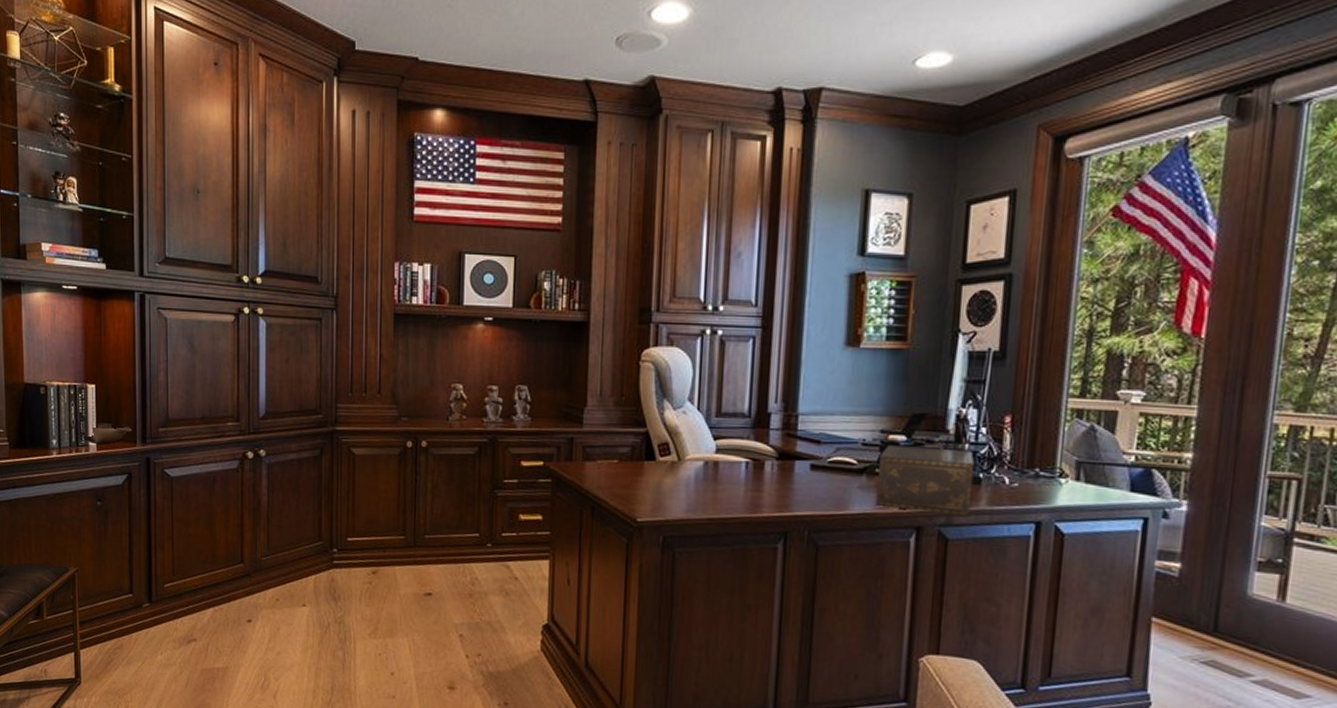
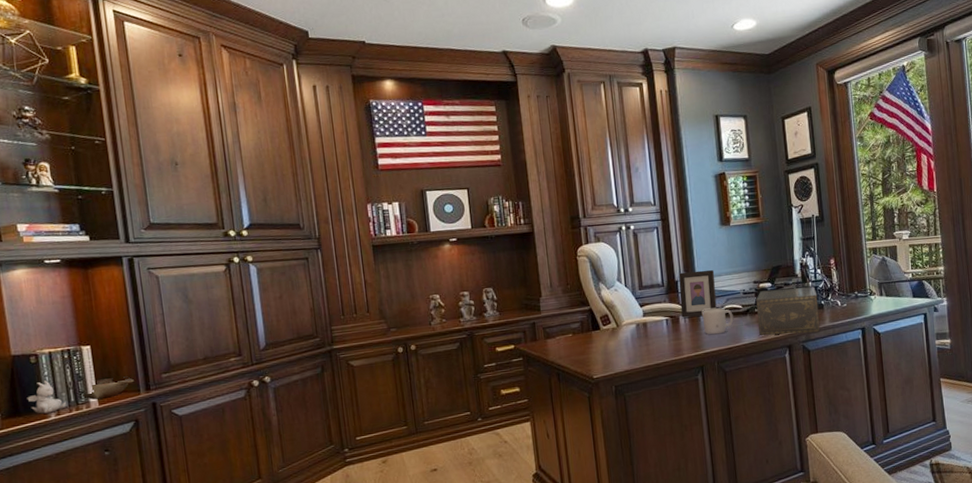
figurine: none [33,415,68,450] -> present [27,380,67,414]
picture frame: none [768,402,826,467] -> present [679,269,717,318]
mug: none [796,457,843,494] -> present [701,308,734,335]

